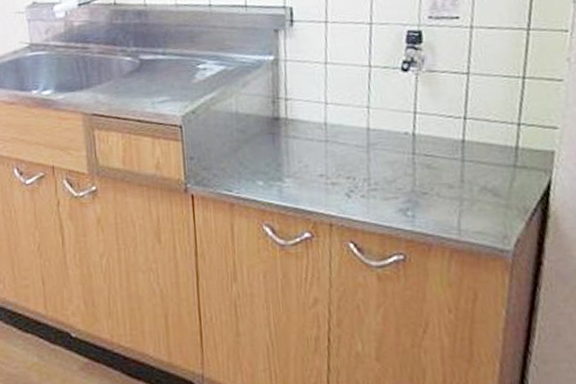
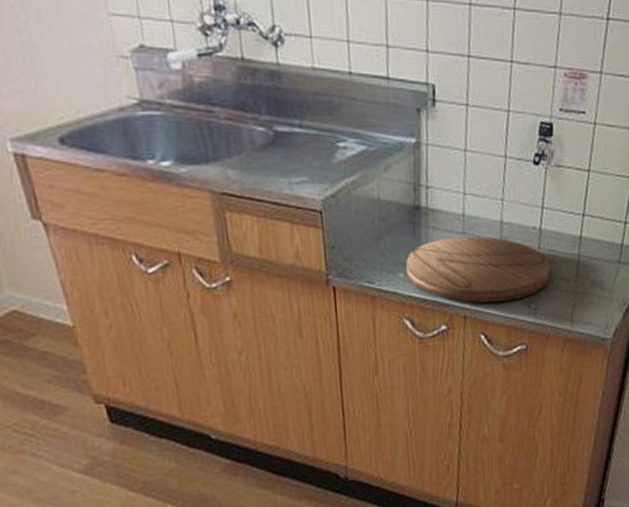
cutting board: none [265,143,429,210] -> present [406,236,550,303]

